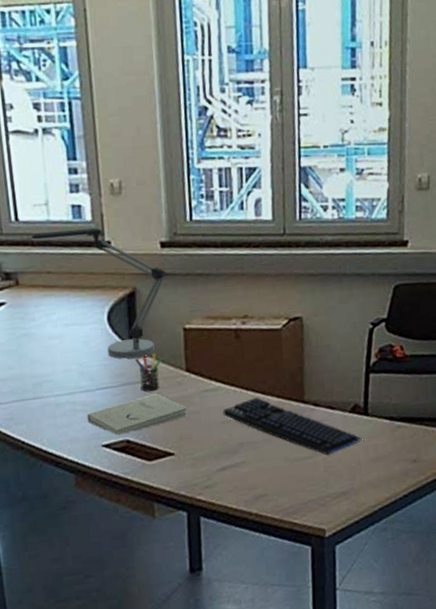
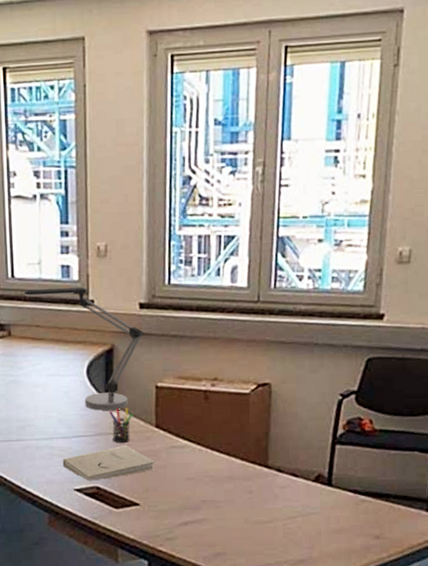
keyboard: present [223,397,364,455] -> none [188,458,326,522]

